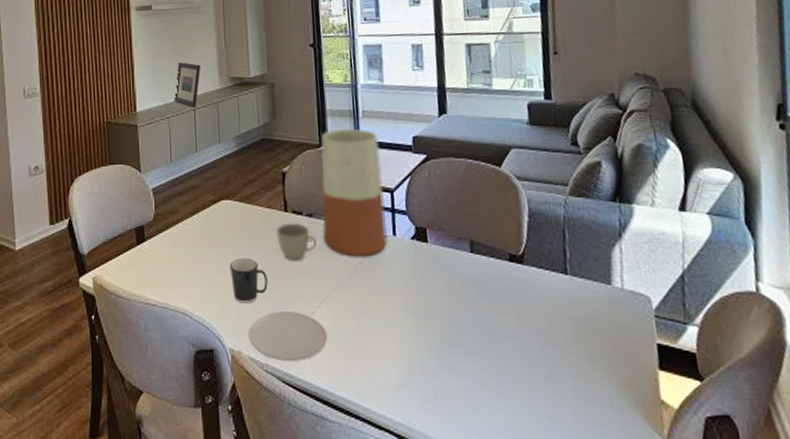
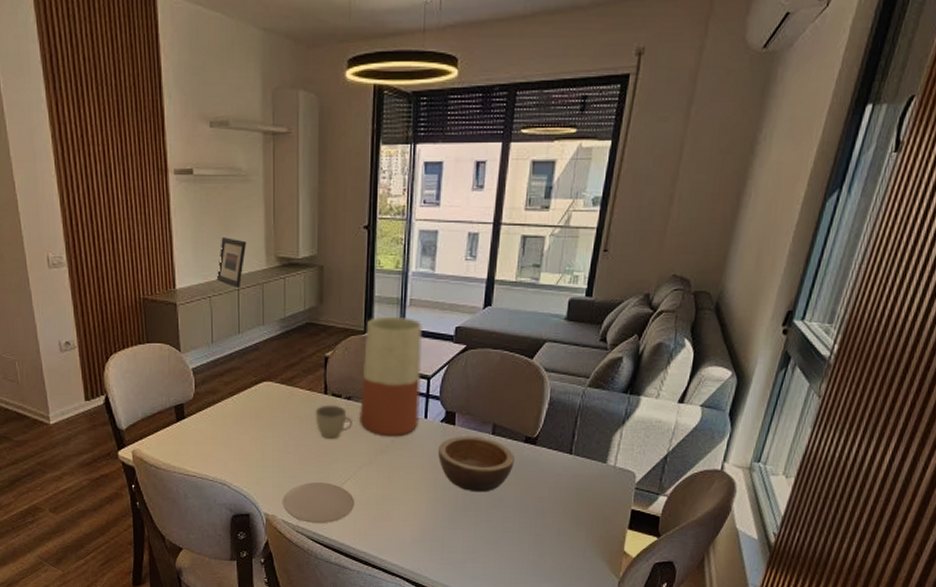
mug: present [229,258,268,304] -> none [268,435,304,476]
bowl: none [413,255,502,323] -> present [438,436,514,493]

